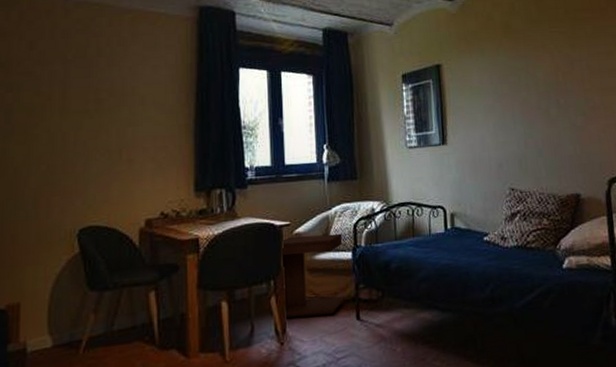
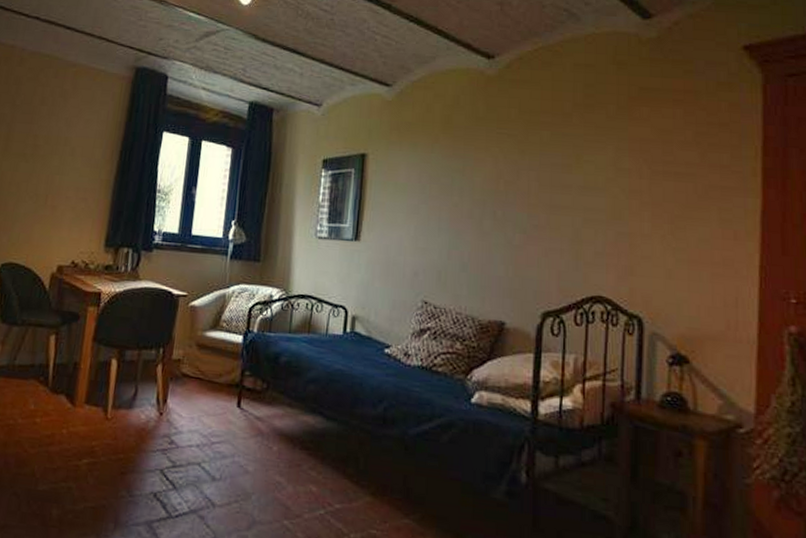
side table: present [281,233,346,319] -> none [169,308,237,396]

